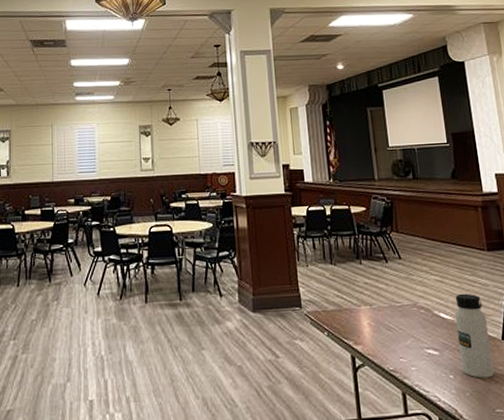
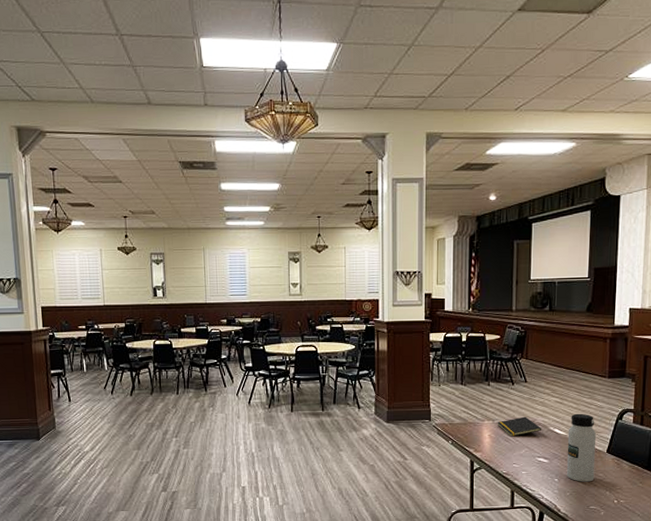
notepad: none [375,299,426,325] -> present [497,416,542,437]

